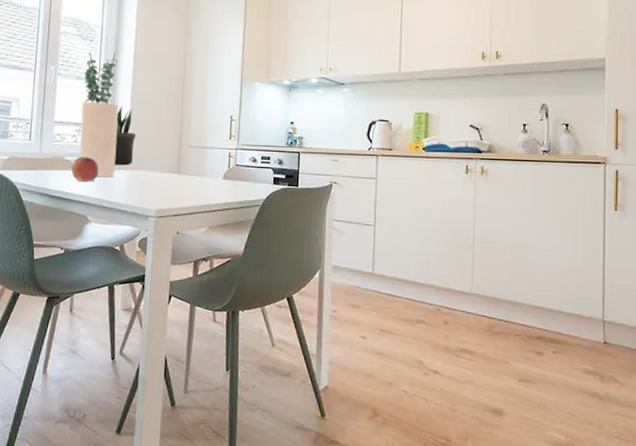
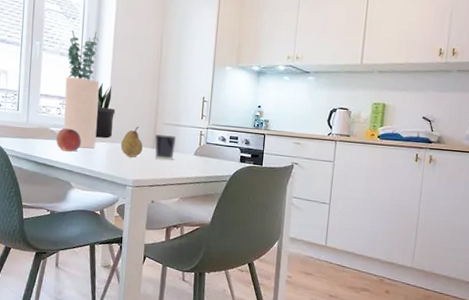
fruit: none [142,150,166,185] -> present [120,126,143,158]
mug: none [179,158,202,187] -> present [154,134,176,161]

